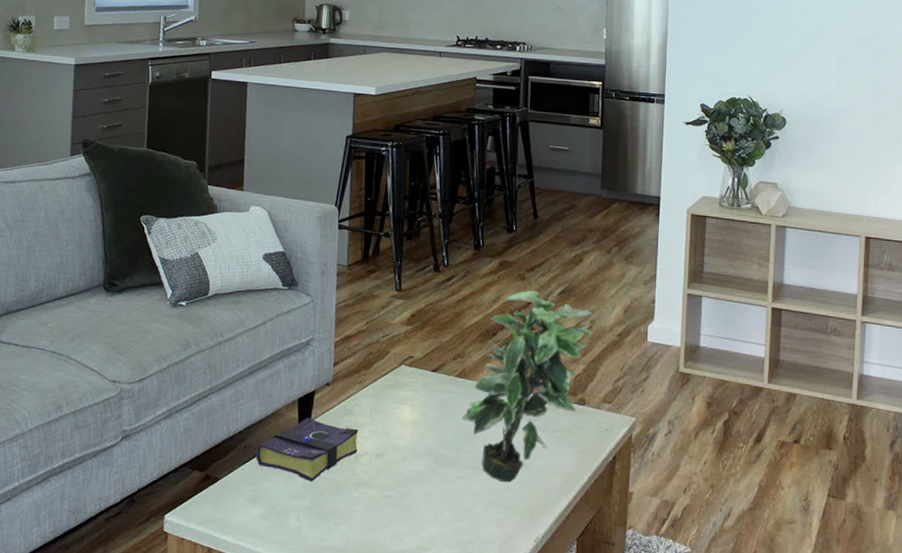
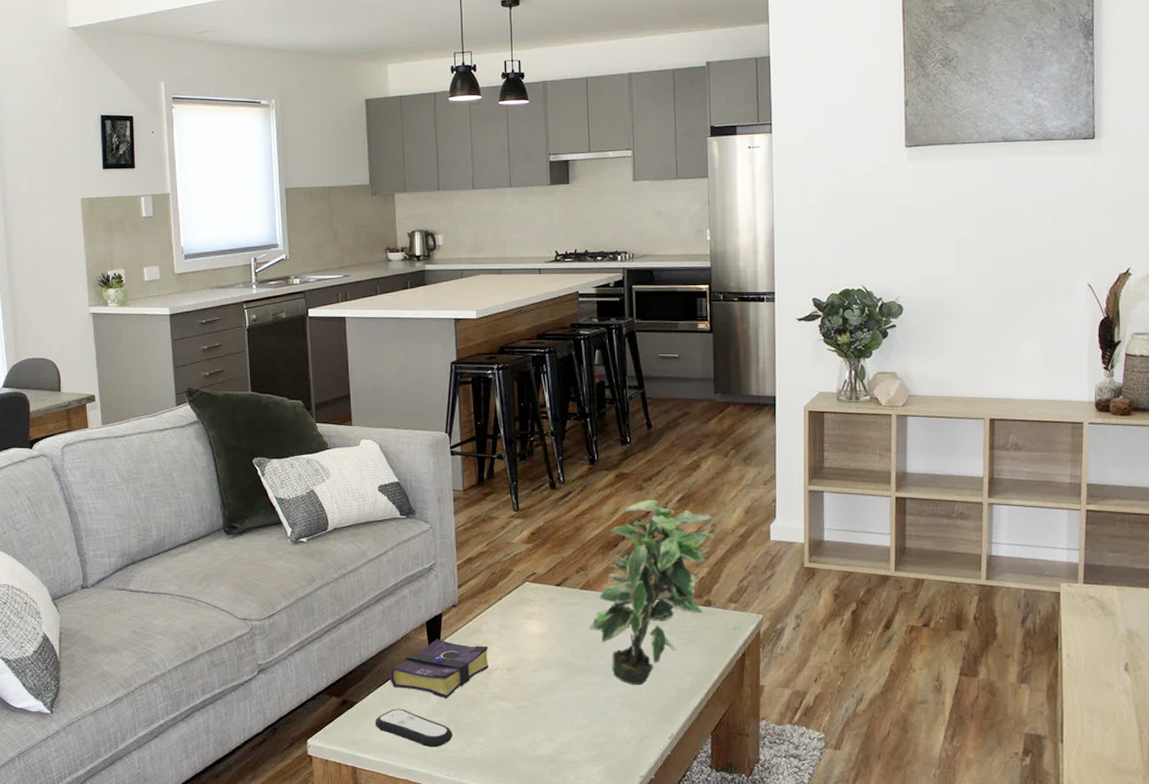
remote control: none [236,488,314,533] -> present [375,708,452,748]

